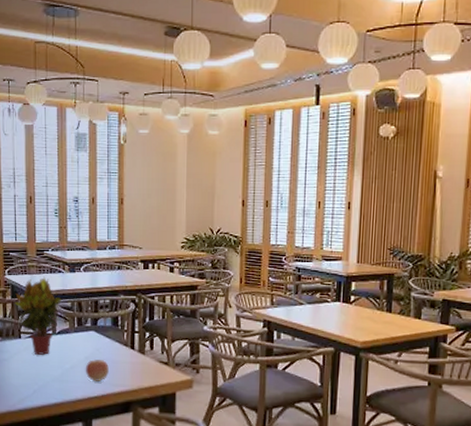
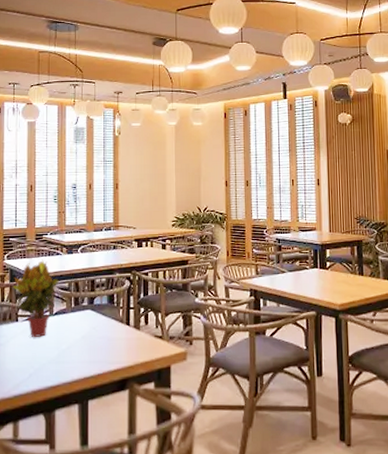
apple: present [85,360,109,381] -> none [81,338,105,360]

